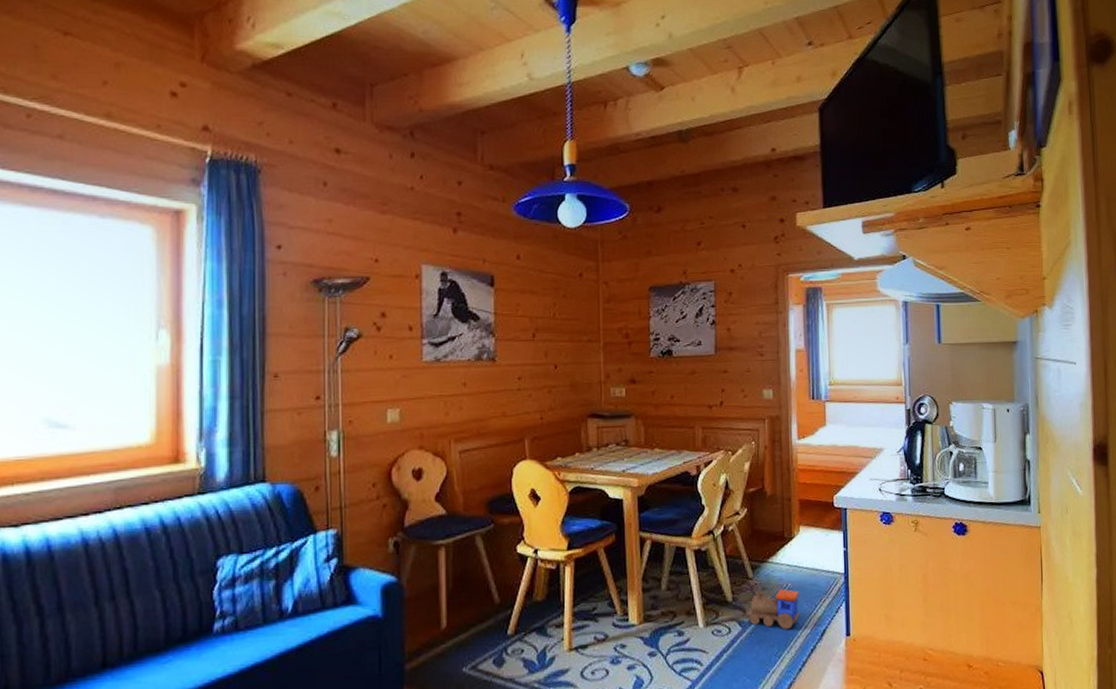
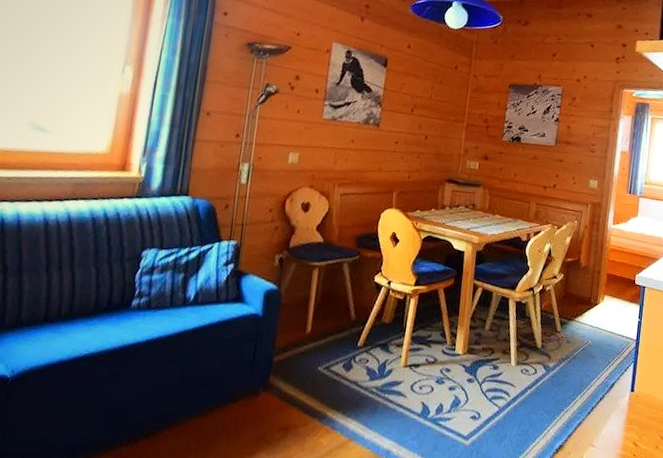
toy train: present [746,588,800,630] -> none [551,343,597,379]

